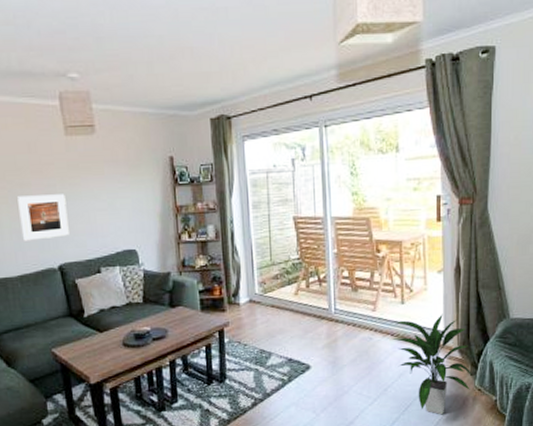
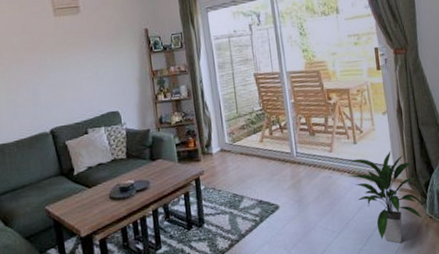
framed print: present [17,194,69,241] -> none [13,66,59,110]

